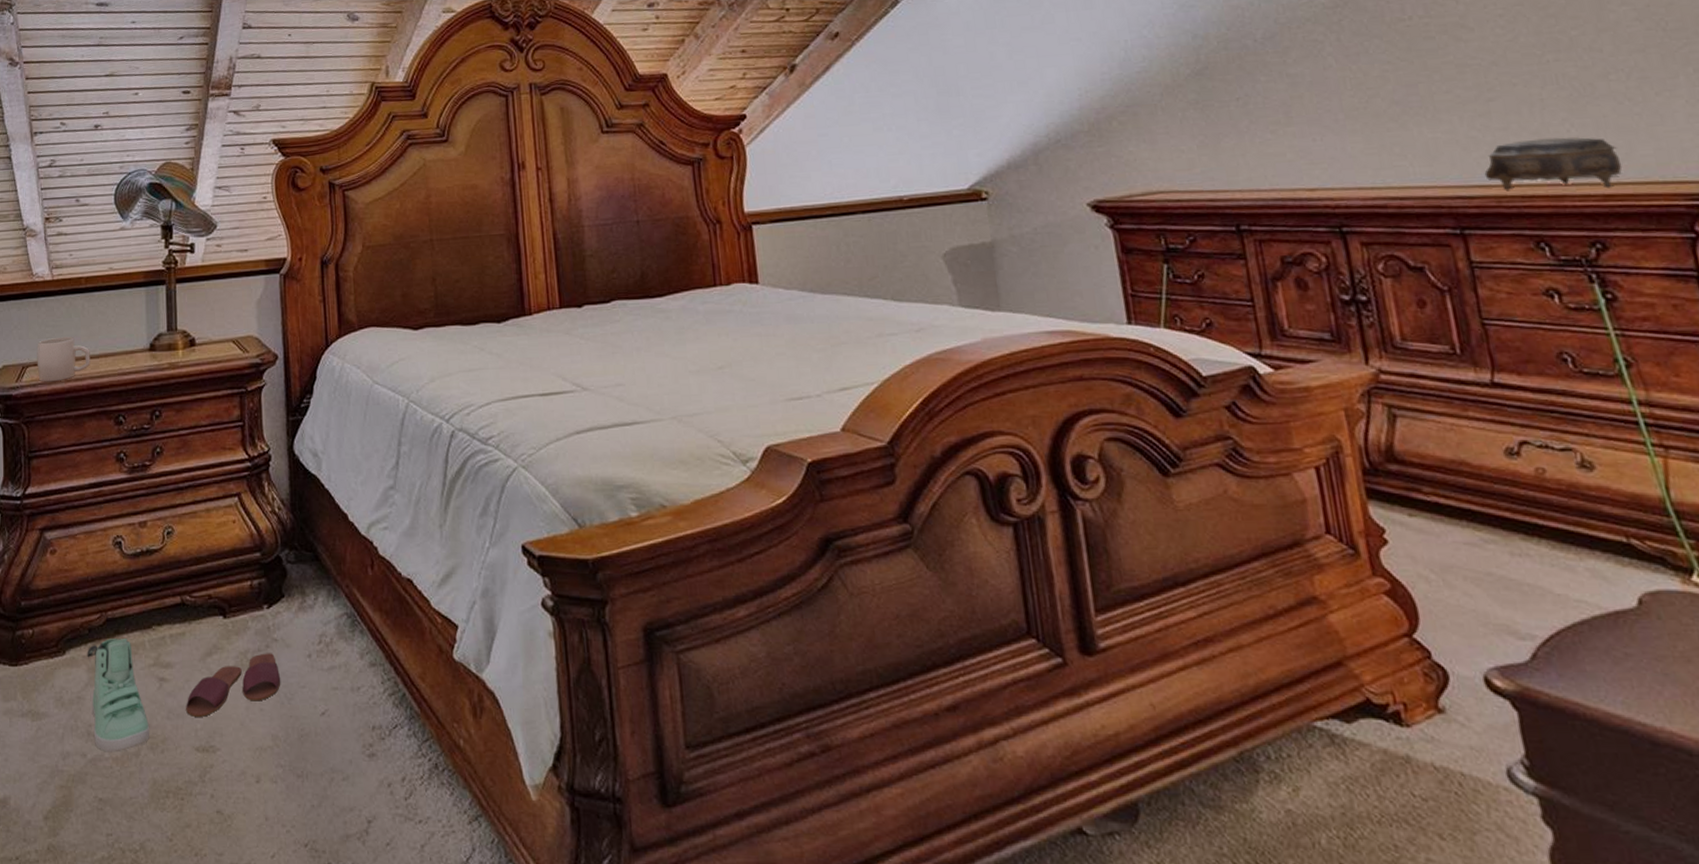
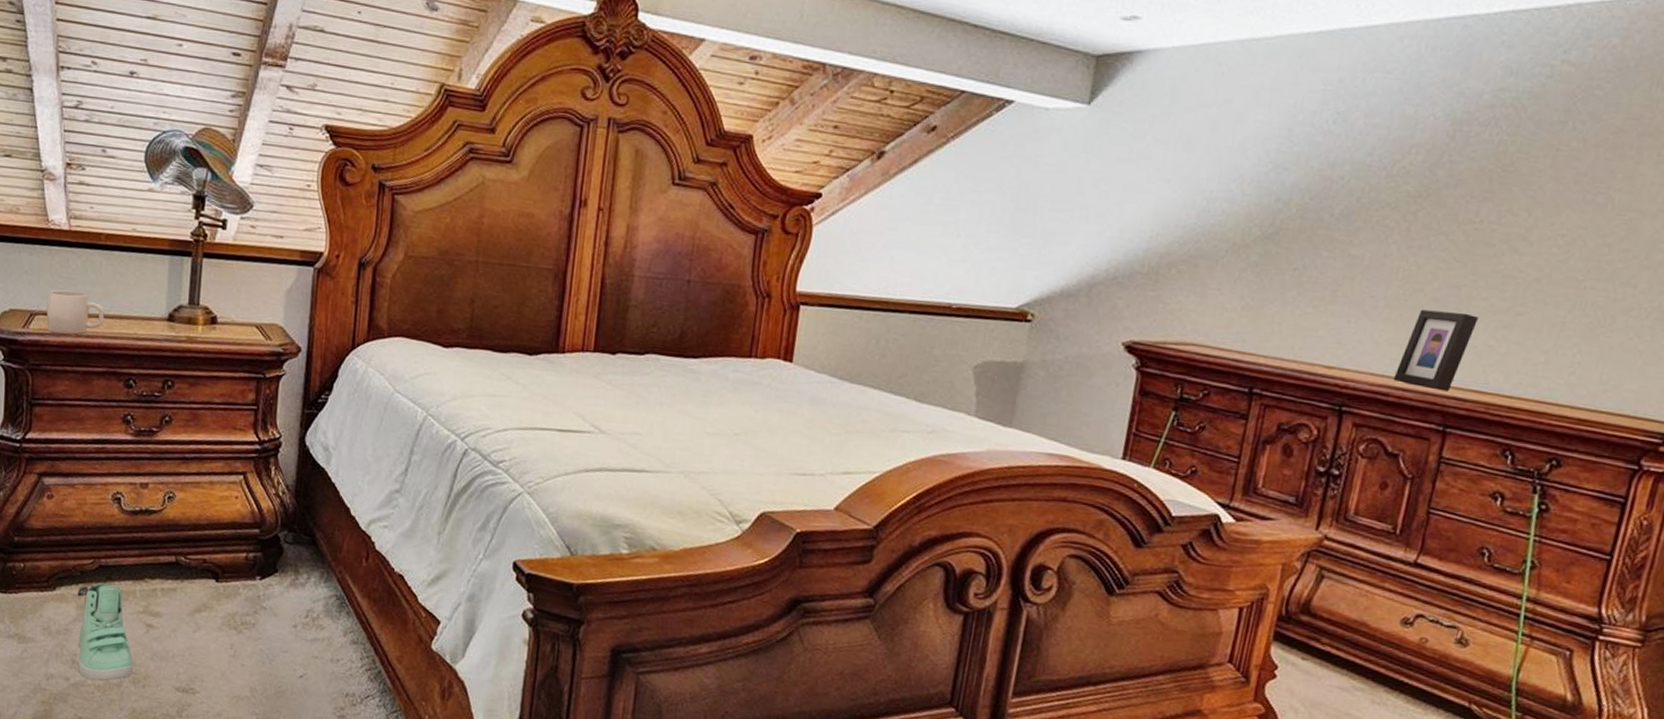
slippers: present [186,653,281,717] -> none [170,617,265,663]
picture frame: none [1383,109,1451,193] -> present [1393,309,1478,392]
jewelry box: present [1484,137,1623,192] -> none [1485,356,1608,414]

